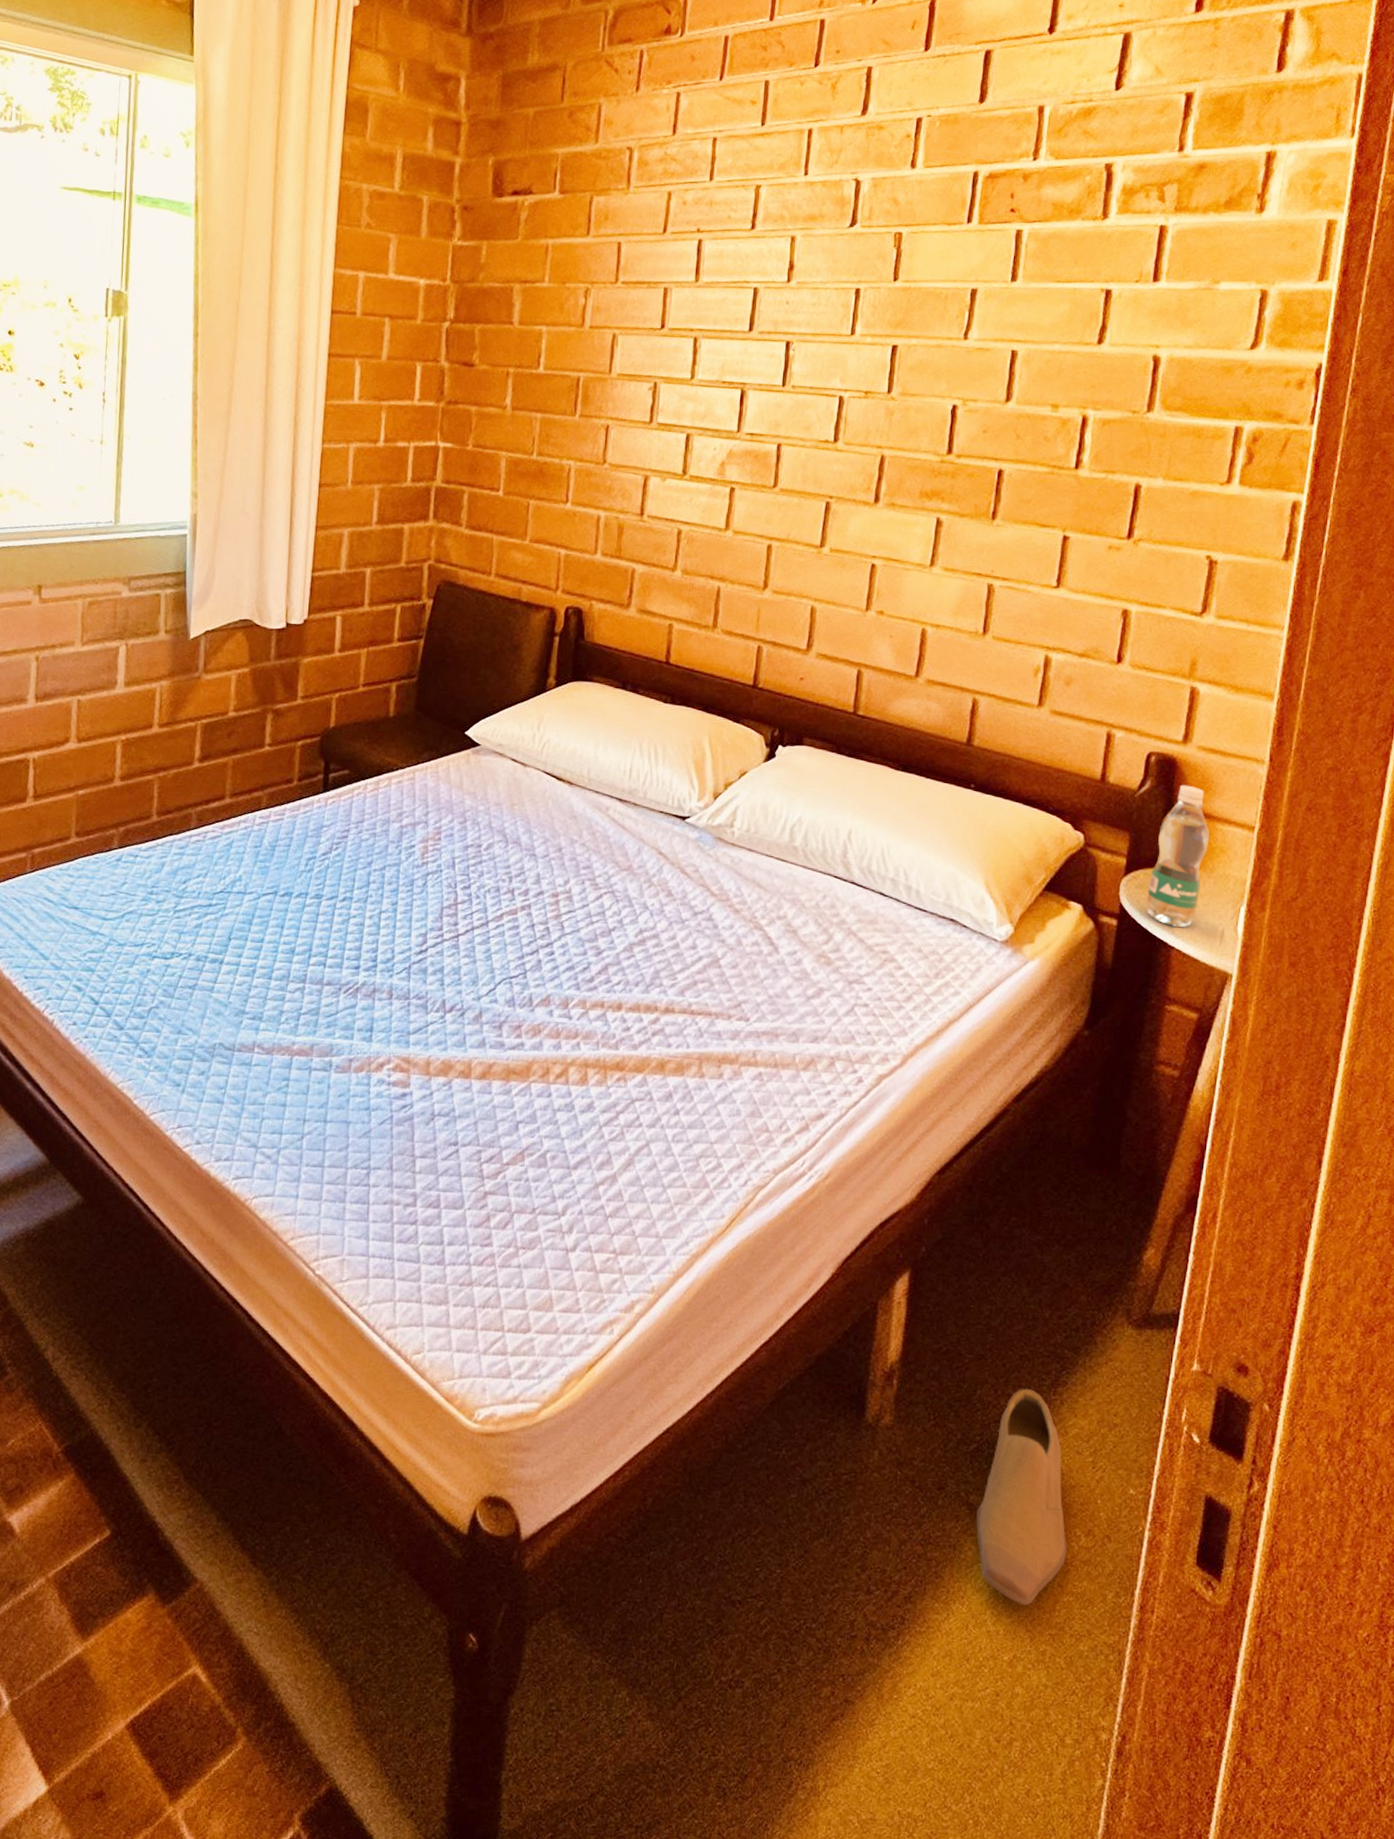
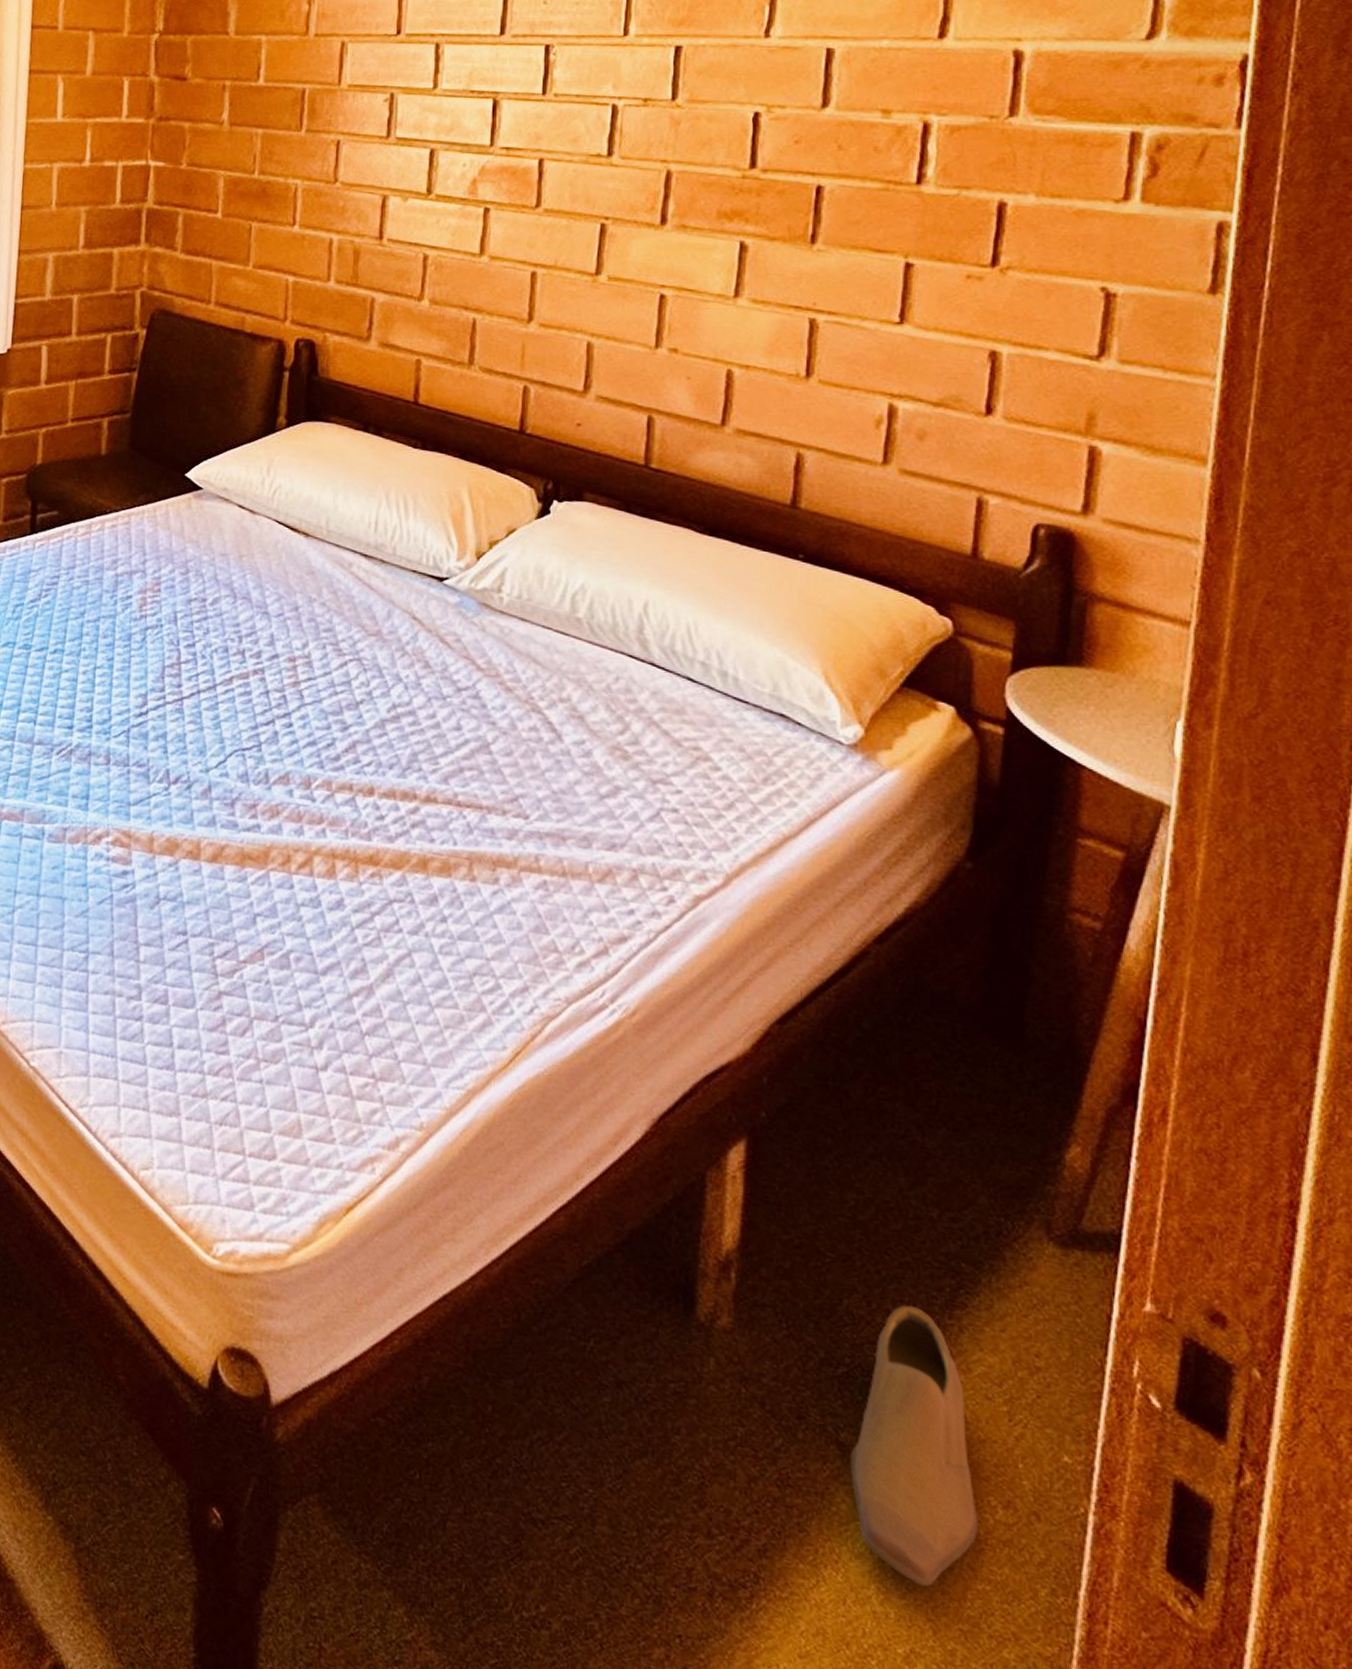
bottle: present [1146,784,1210,928] -> none [1042,565,1127,743]

